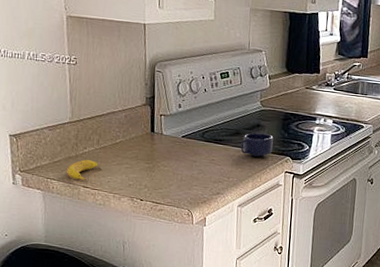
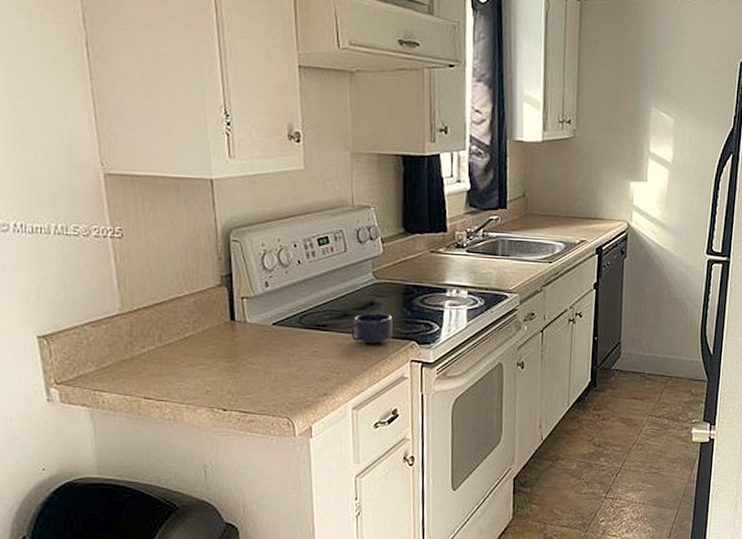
banana: present [66,159,98,181] -> none [119,362,161,391]

